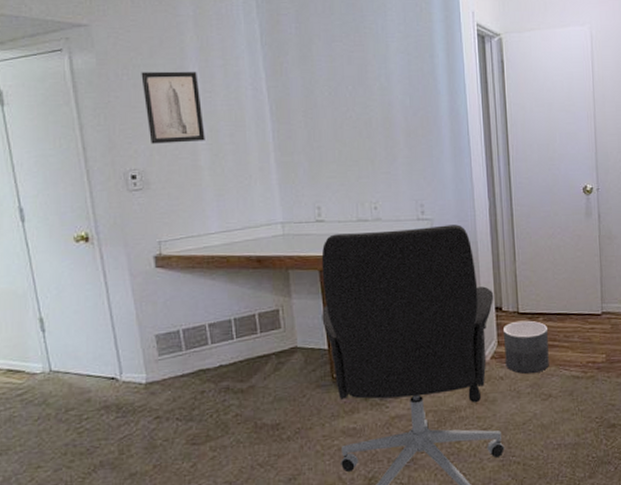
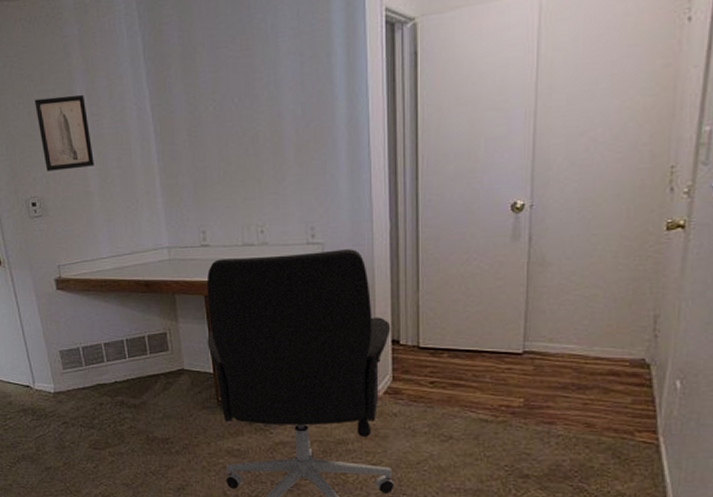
planter: present [502,320,549,375] -> none [399,356,452,413]

